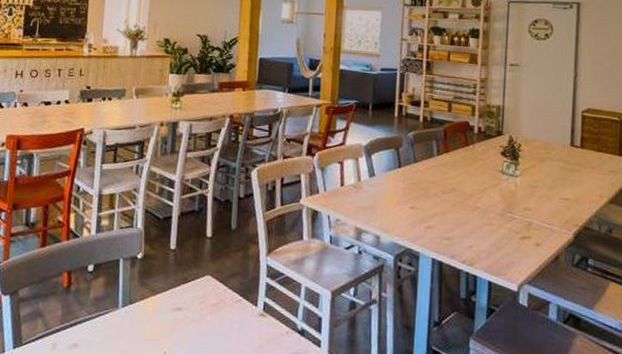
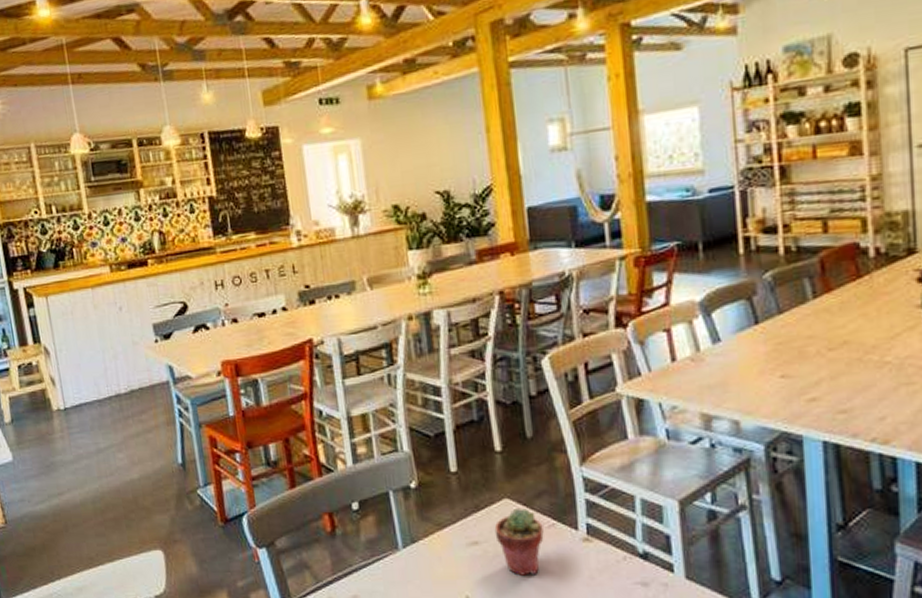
potted succulent: none [195,283,232,340] -> present [494,507,544,576]

